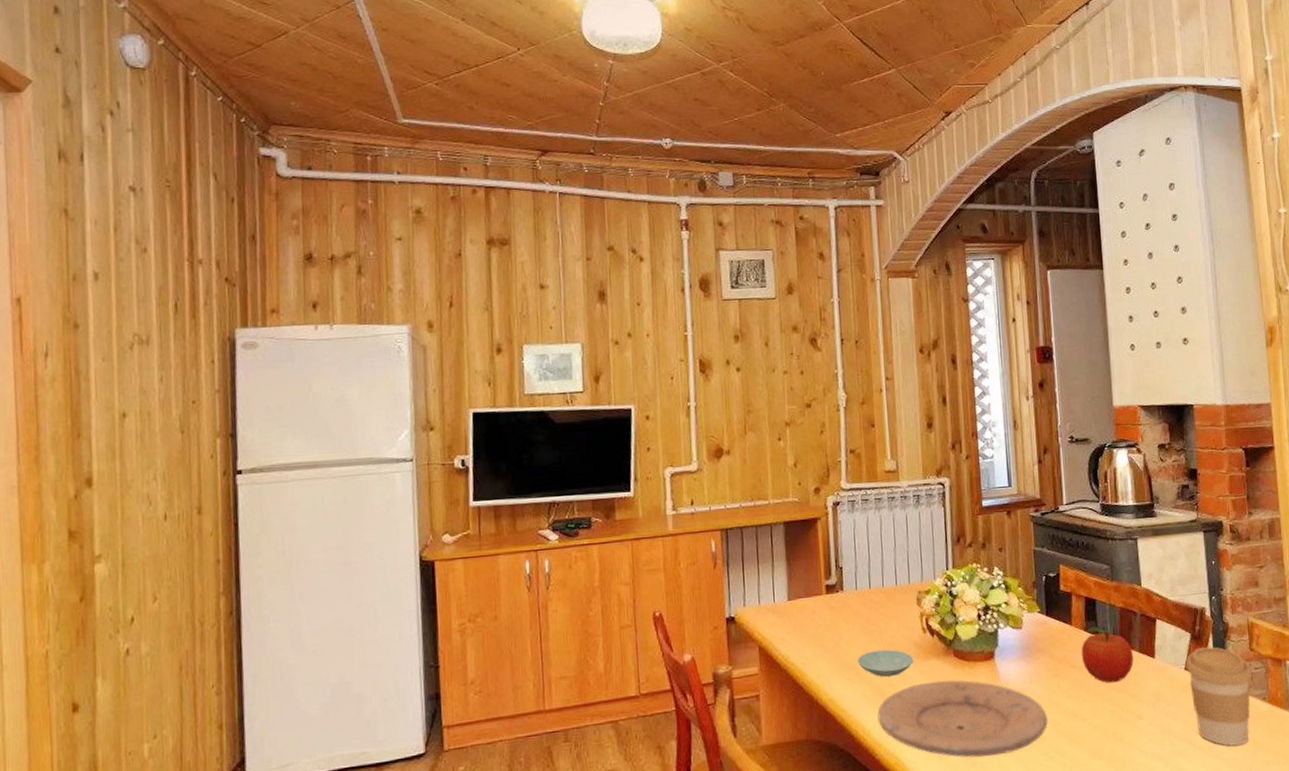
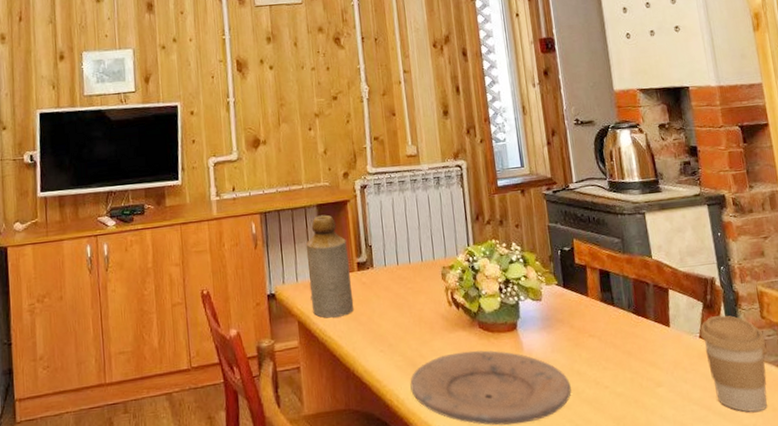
bottle: none [770,533,821,644] -> present [305,214,354,318]
saucer: present [858,649,914,677] -> none [389,322,442,349]
fruit: present [1081,626,1134,683] -> none [598,297,650,352]

